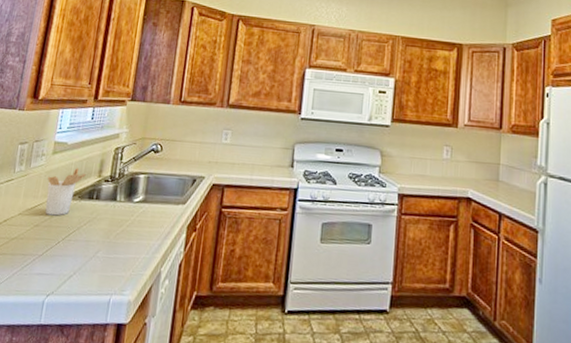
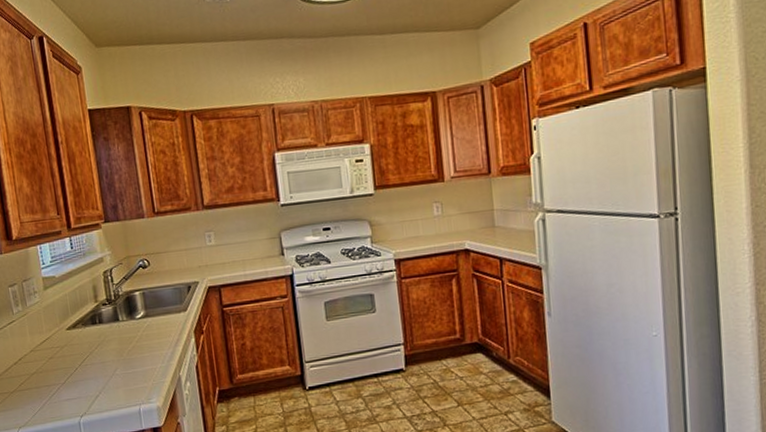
utensil holder: present [45,168,86,216] -> none [46,298,83,347]

